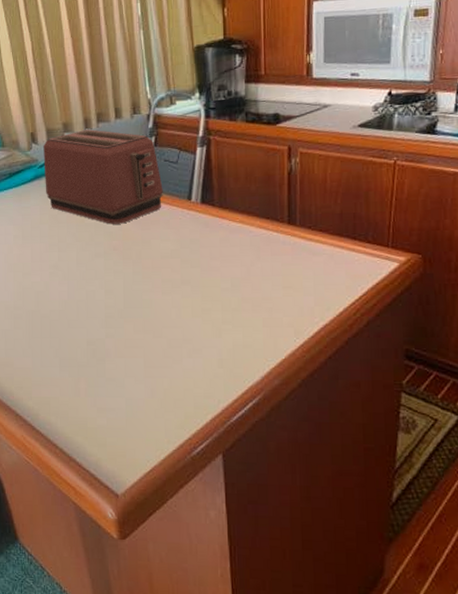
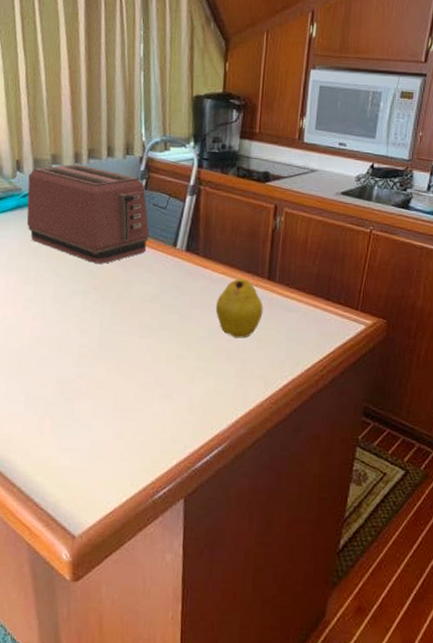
fruit: none [236,225,286,287] -> present [215,278,263,339]

